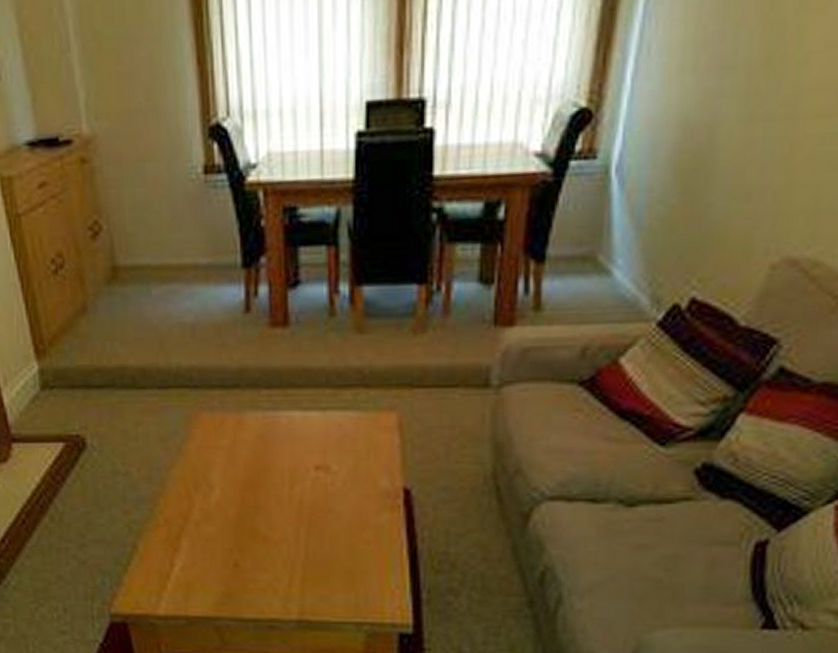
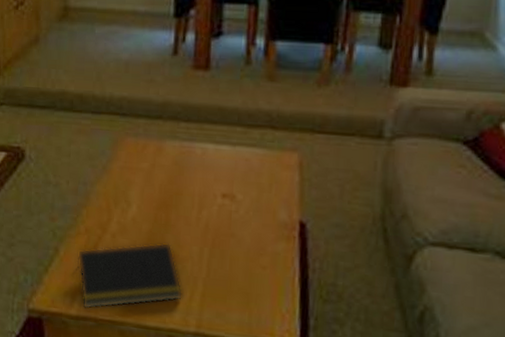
notepad: none [158,526,282,608] -> present [77,242,184,310]

